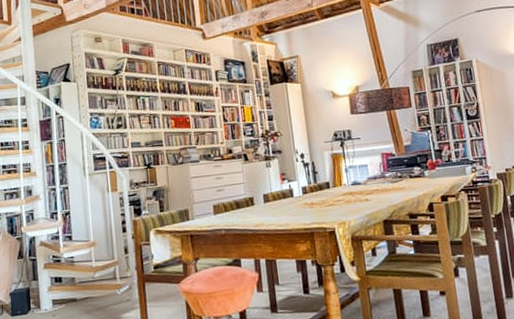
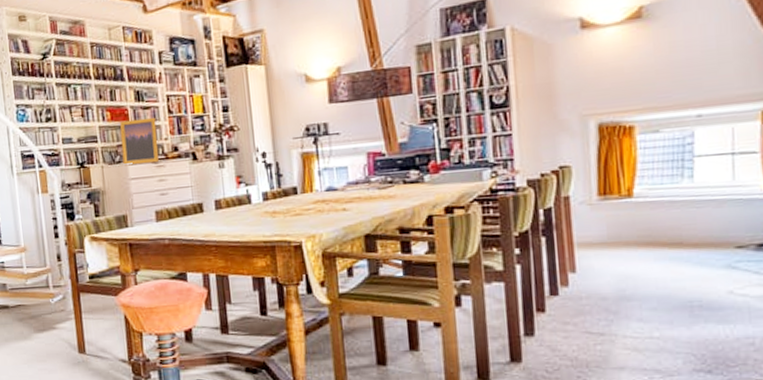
picture frame: none [183,124,216,167] -> present [120,117,159,166]

